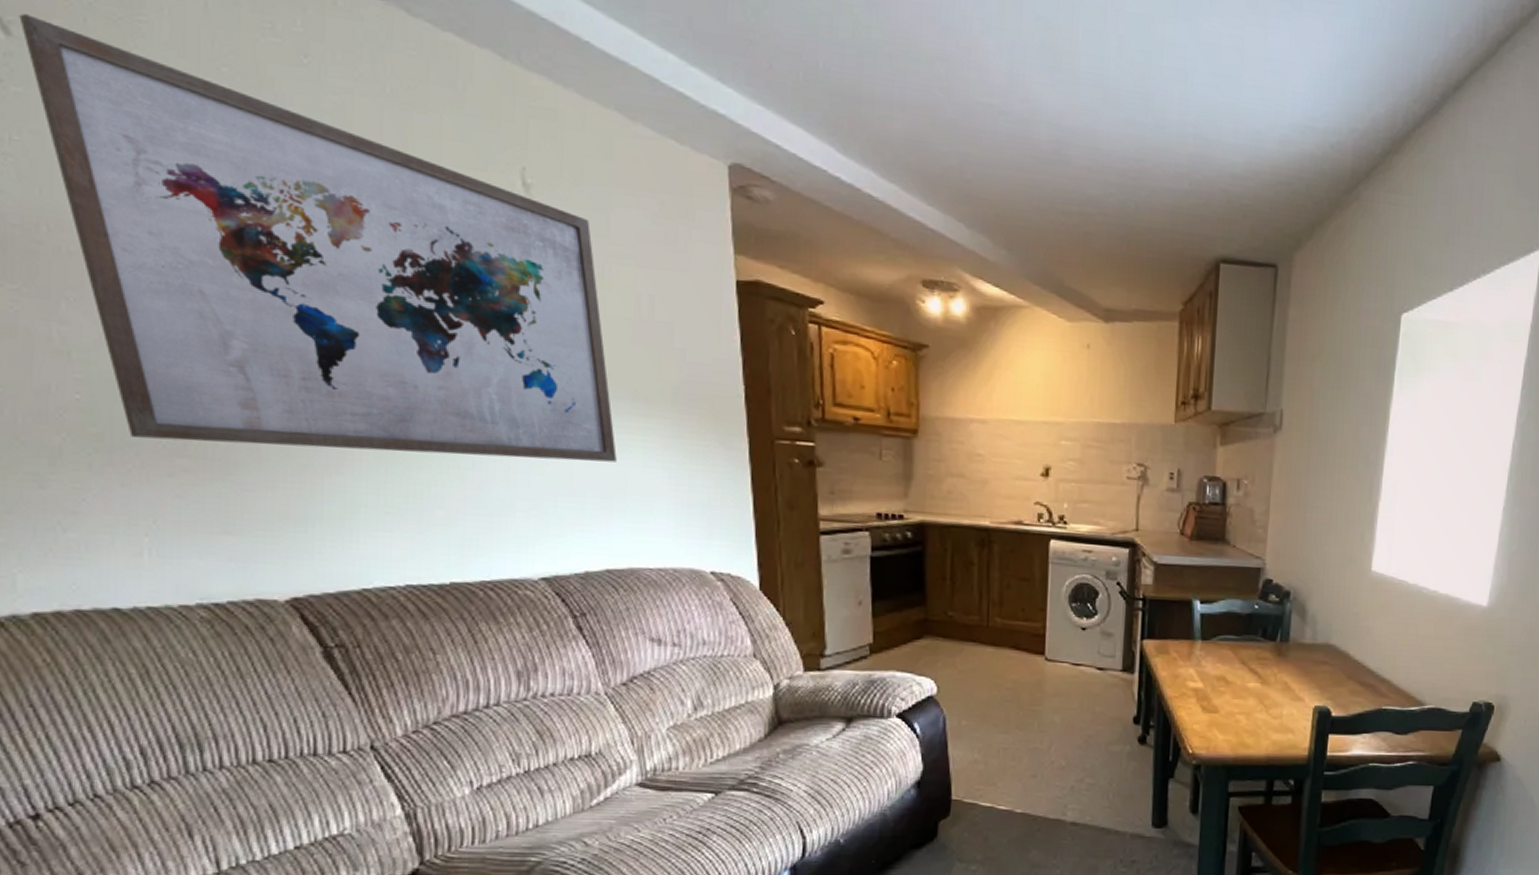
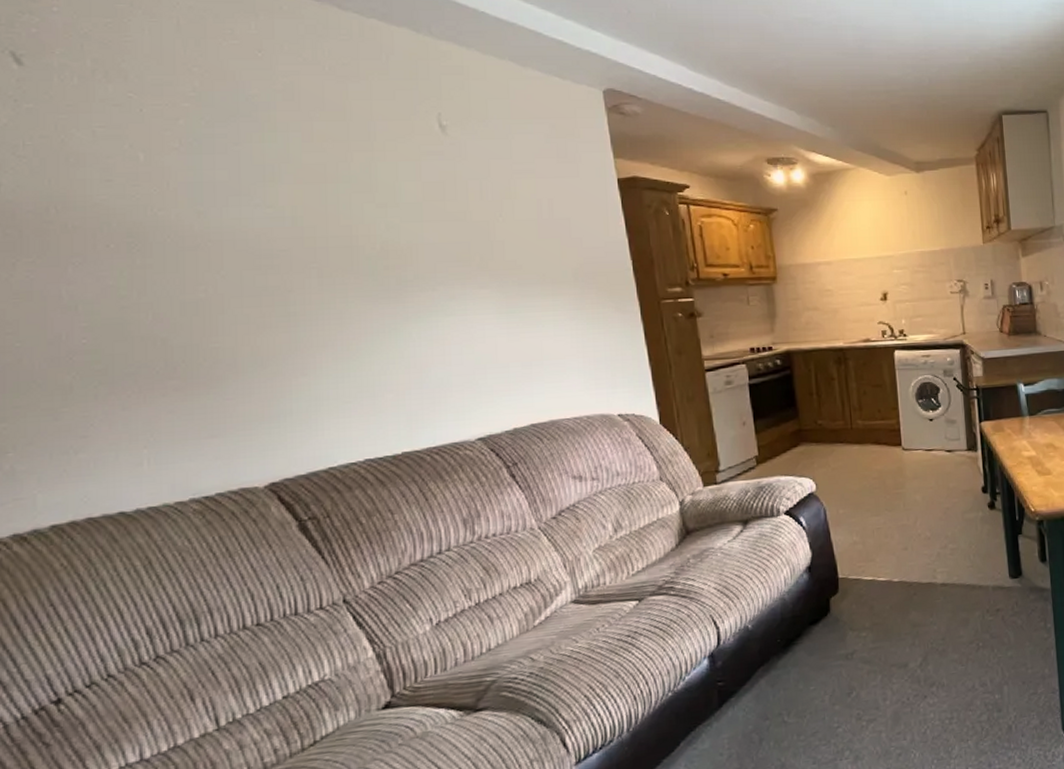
wall art: present [19,14,617,462] -> none [29,48,532,368]

